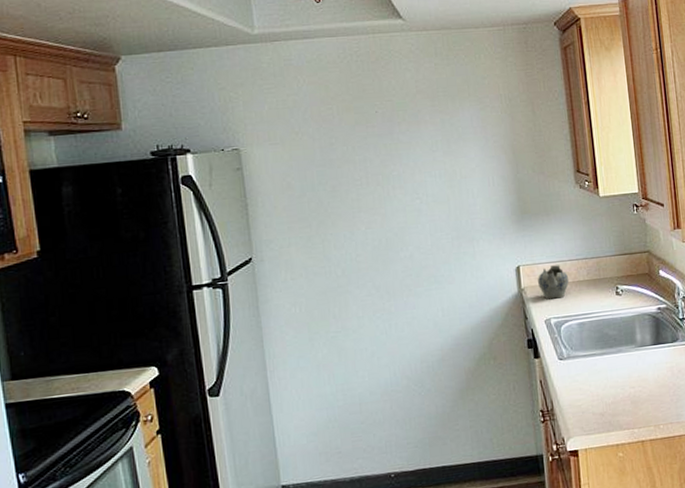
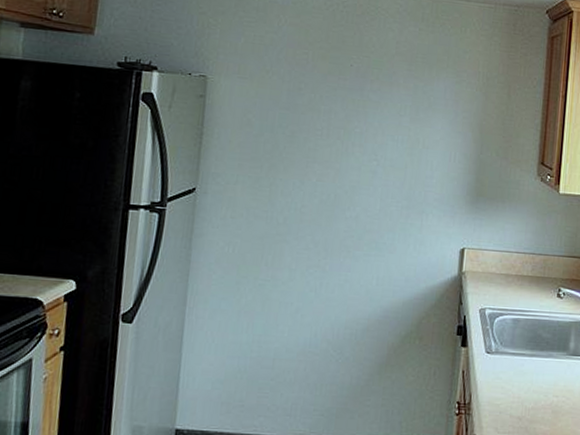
teapot: present [538,265,569,300] -> none [480,254,512,289]

